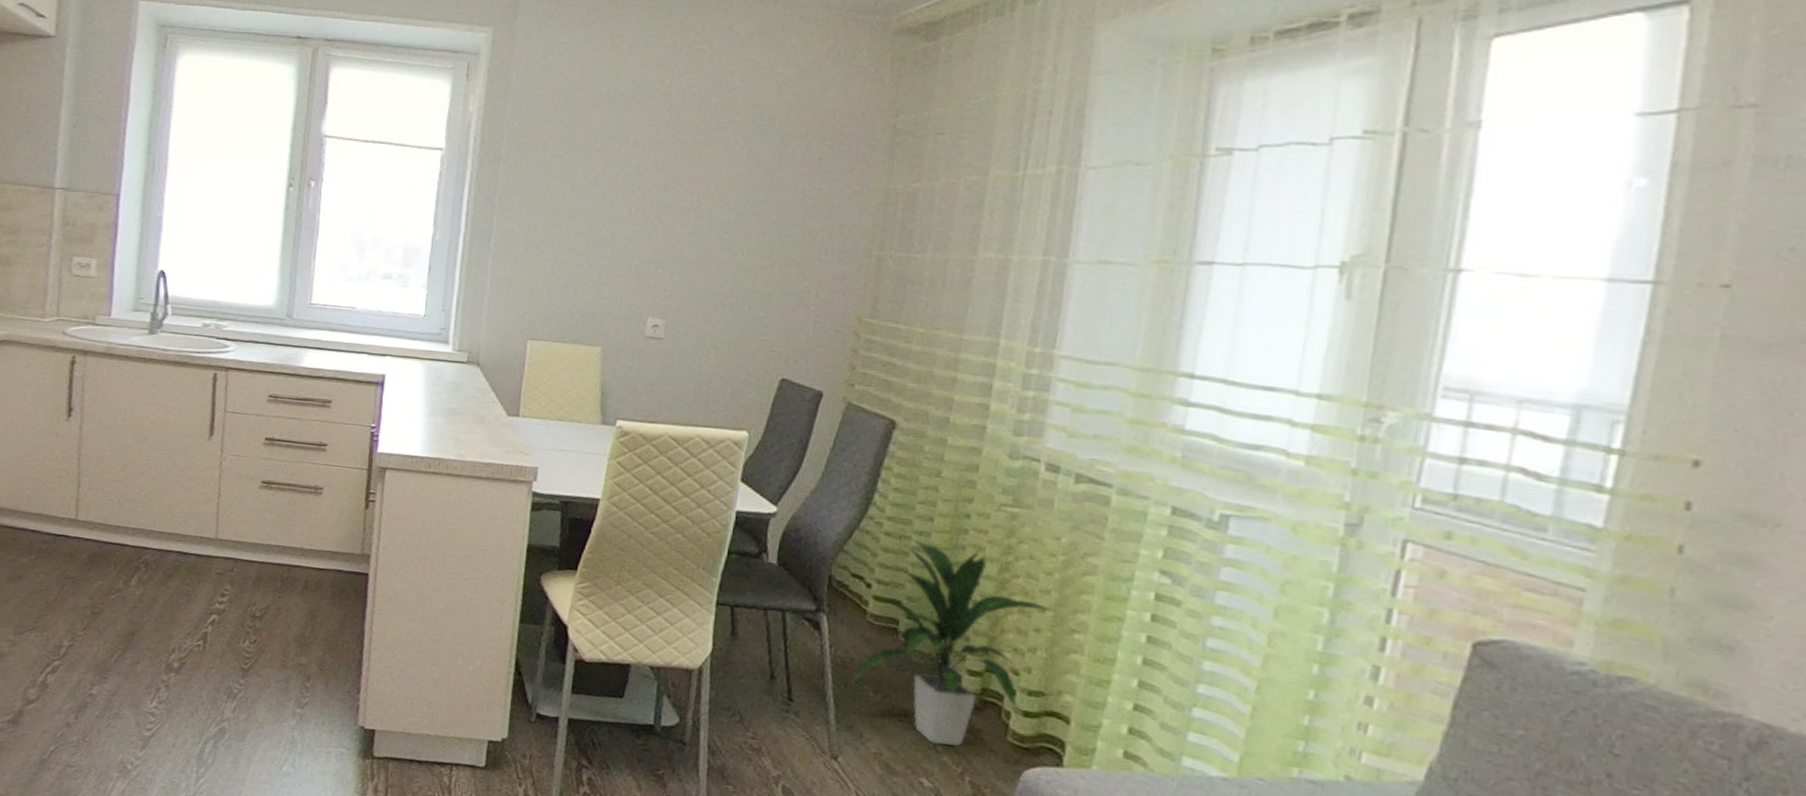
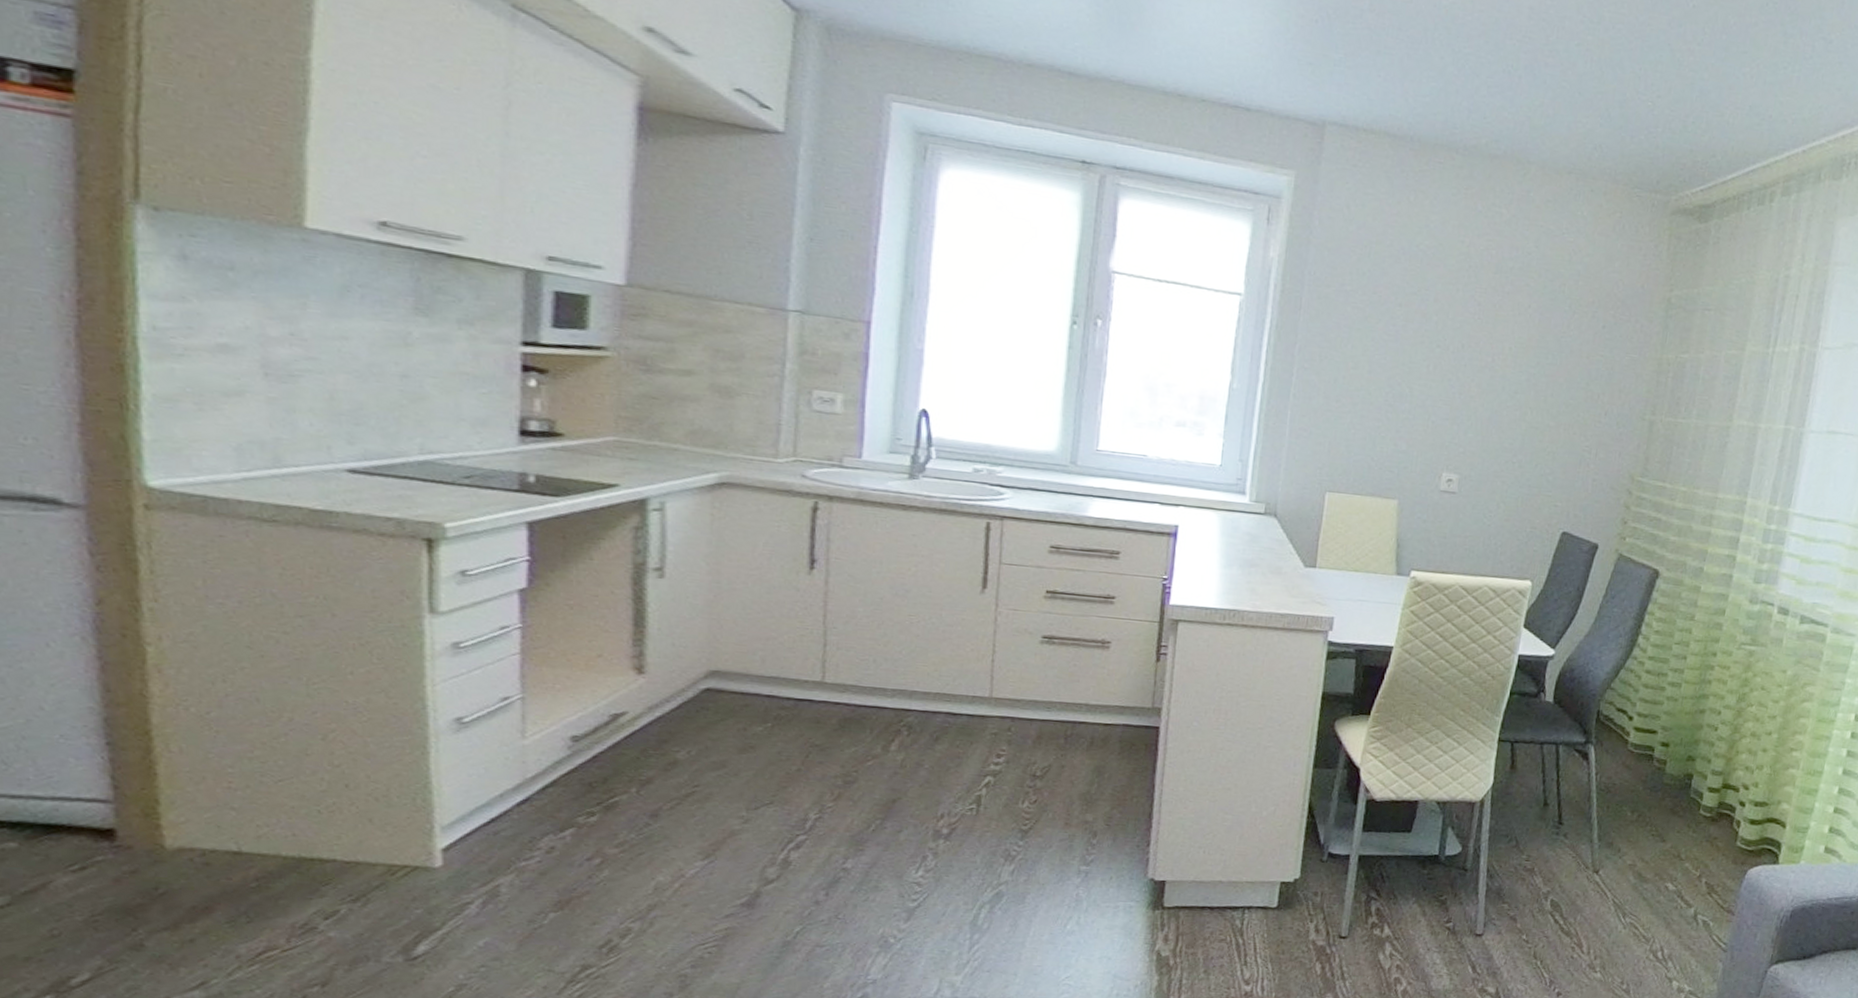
indoor plant: present [851,539,1057,747] -> none [1613,675,1781,854]

